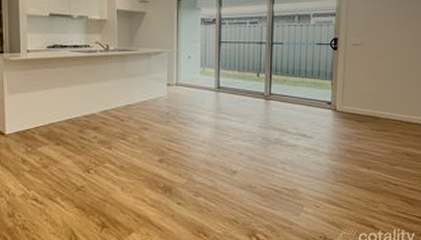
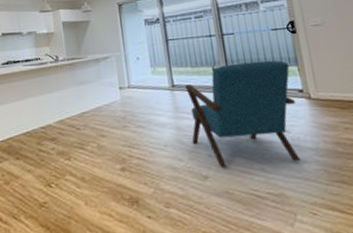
armchair: none [227,72,325,165] -> present [185,60,302,168]

